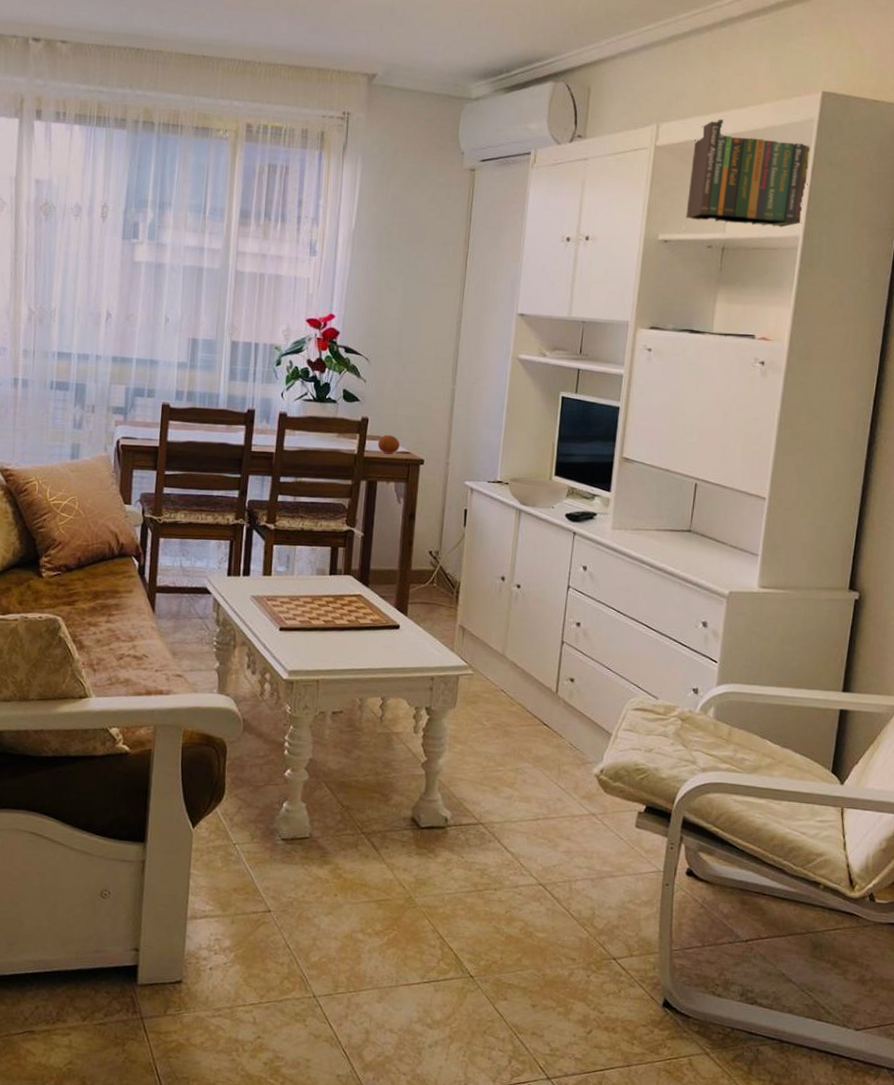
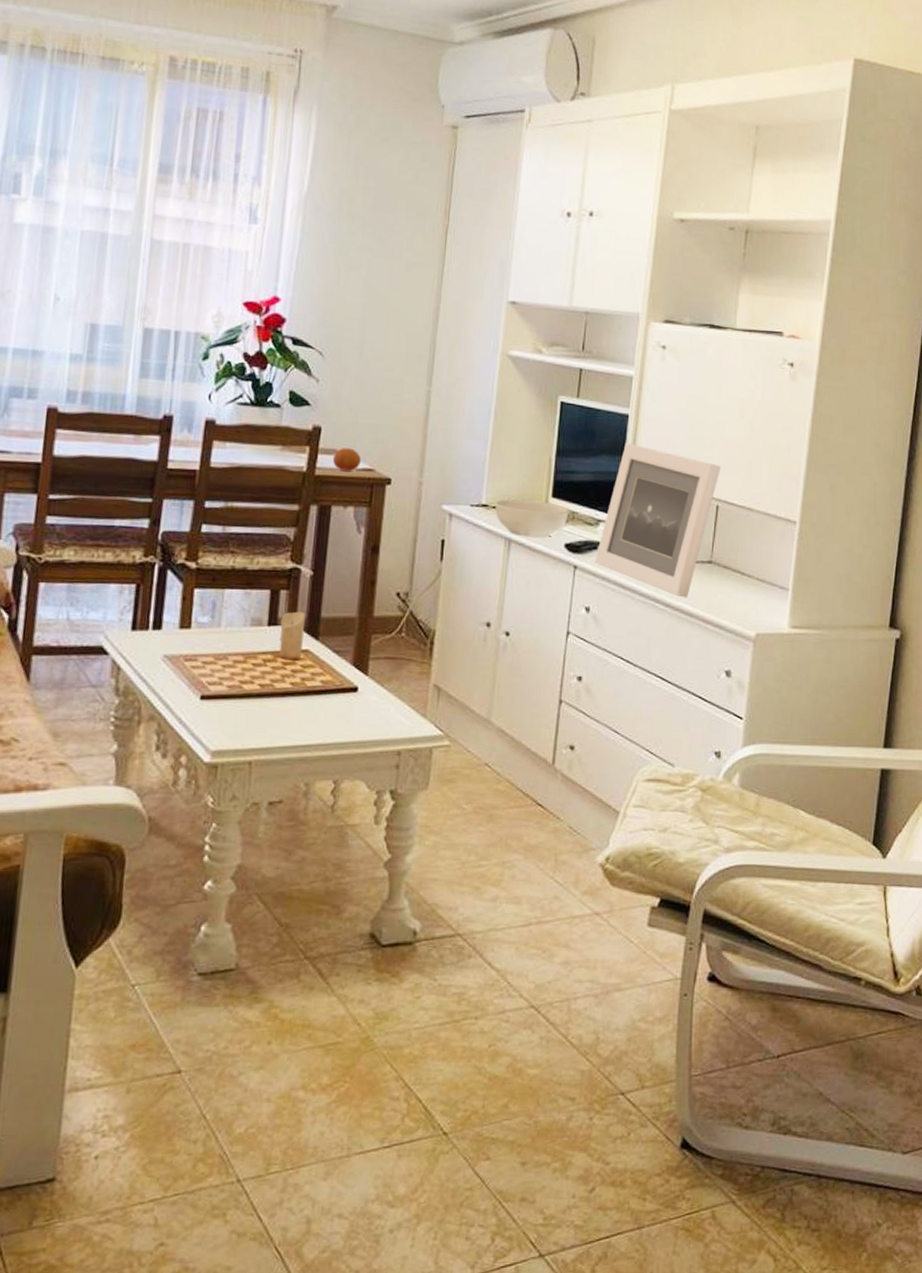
candle: none [338,564,359,603] -> present [279,611,306,660]
picture frame: none [591,431,700,561] -> present [594,443,722,598]
books: present [686,119,811,227] -> none [705,83,842,209]

